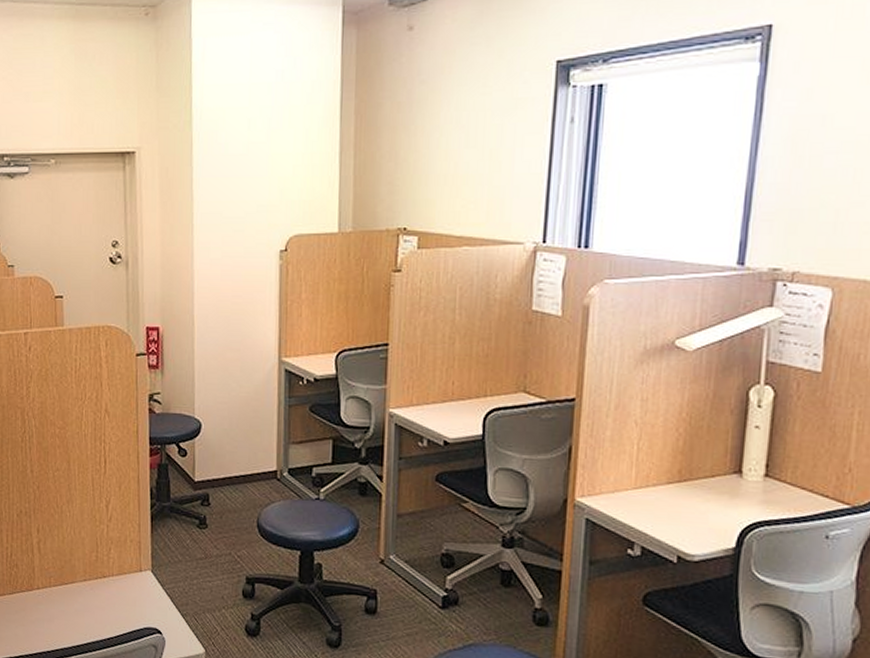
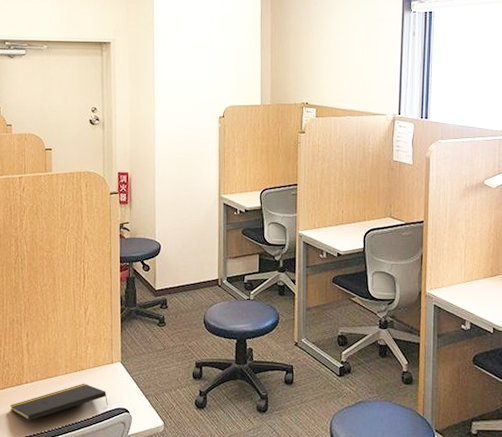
notepad: none [19,593,136,635] -> present [9,383,108,421]

